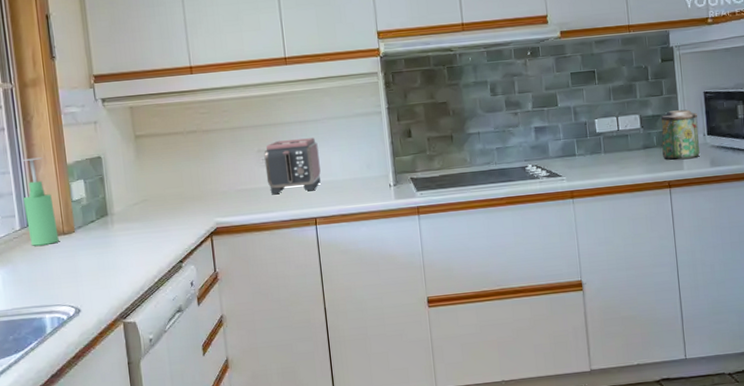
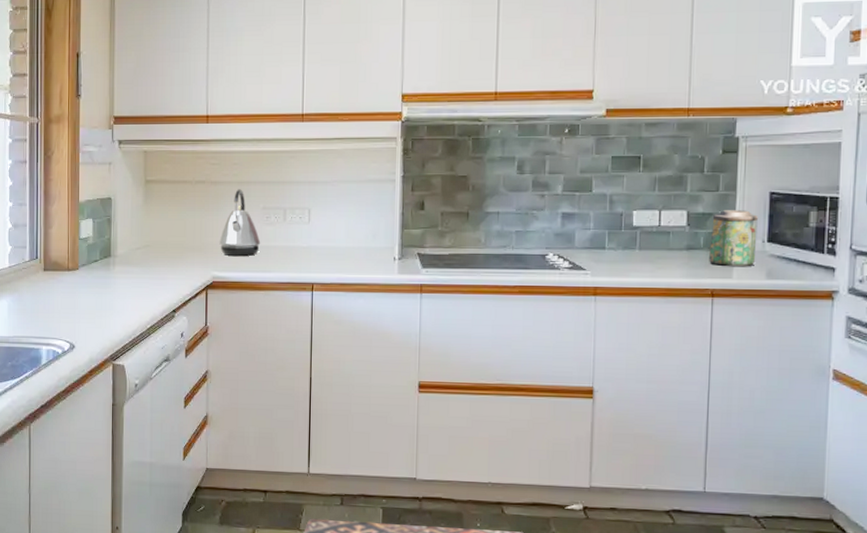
soap dispenser: present [21,157,59,246] -> none [35,192,63,279]
kettle: none [218,135,260,201] -> present [219,189,261,256]
toaster: present [264,138,321,195] -> none [268,200,325,255]

